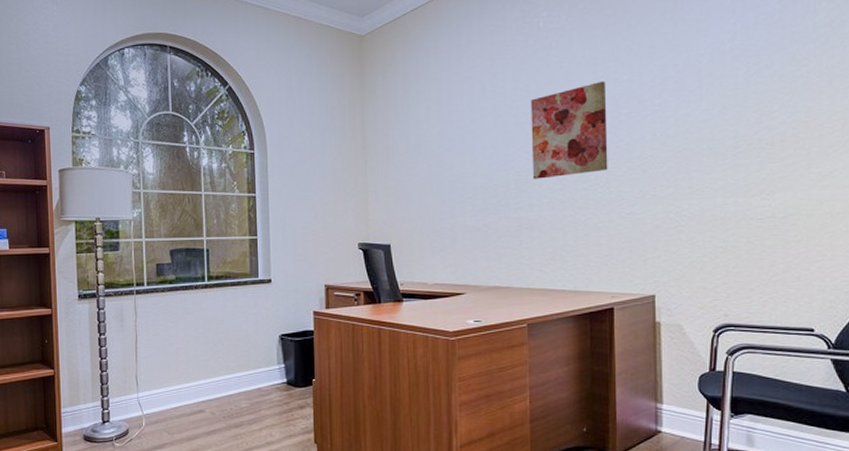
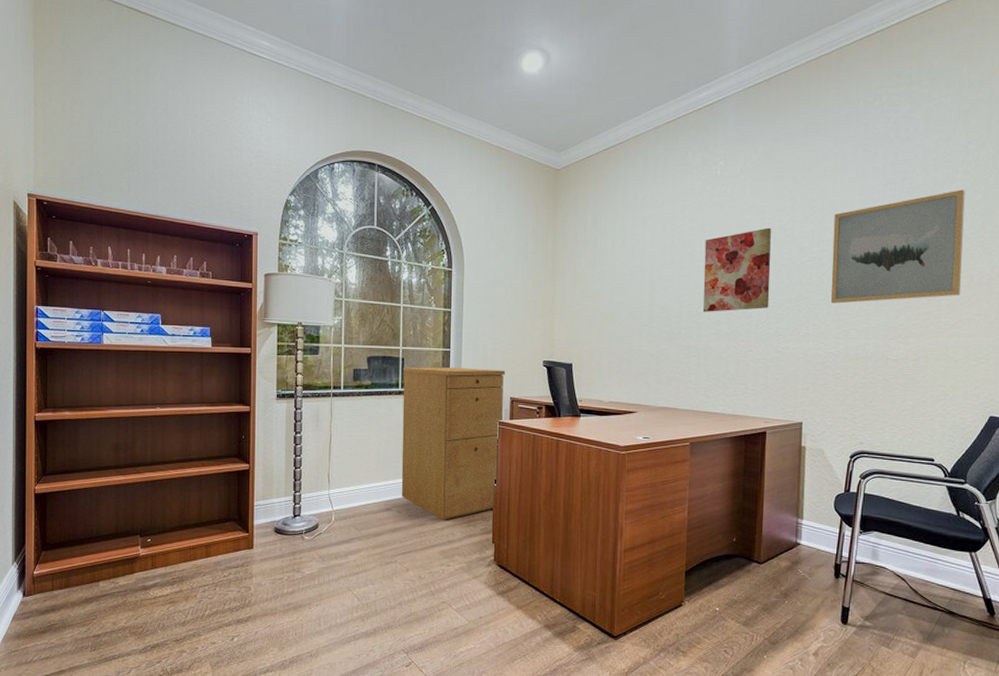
filing cabinet: none [209,255,318,420] -> present [401,367,505,520]
wall art: none [677,21,834,160] -> present [830,189,965,304]

